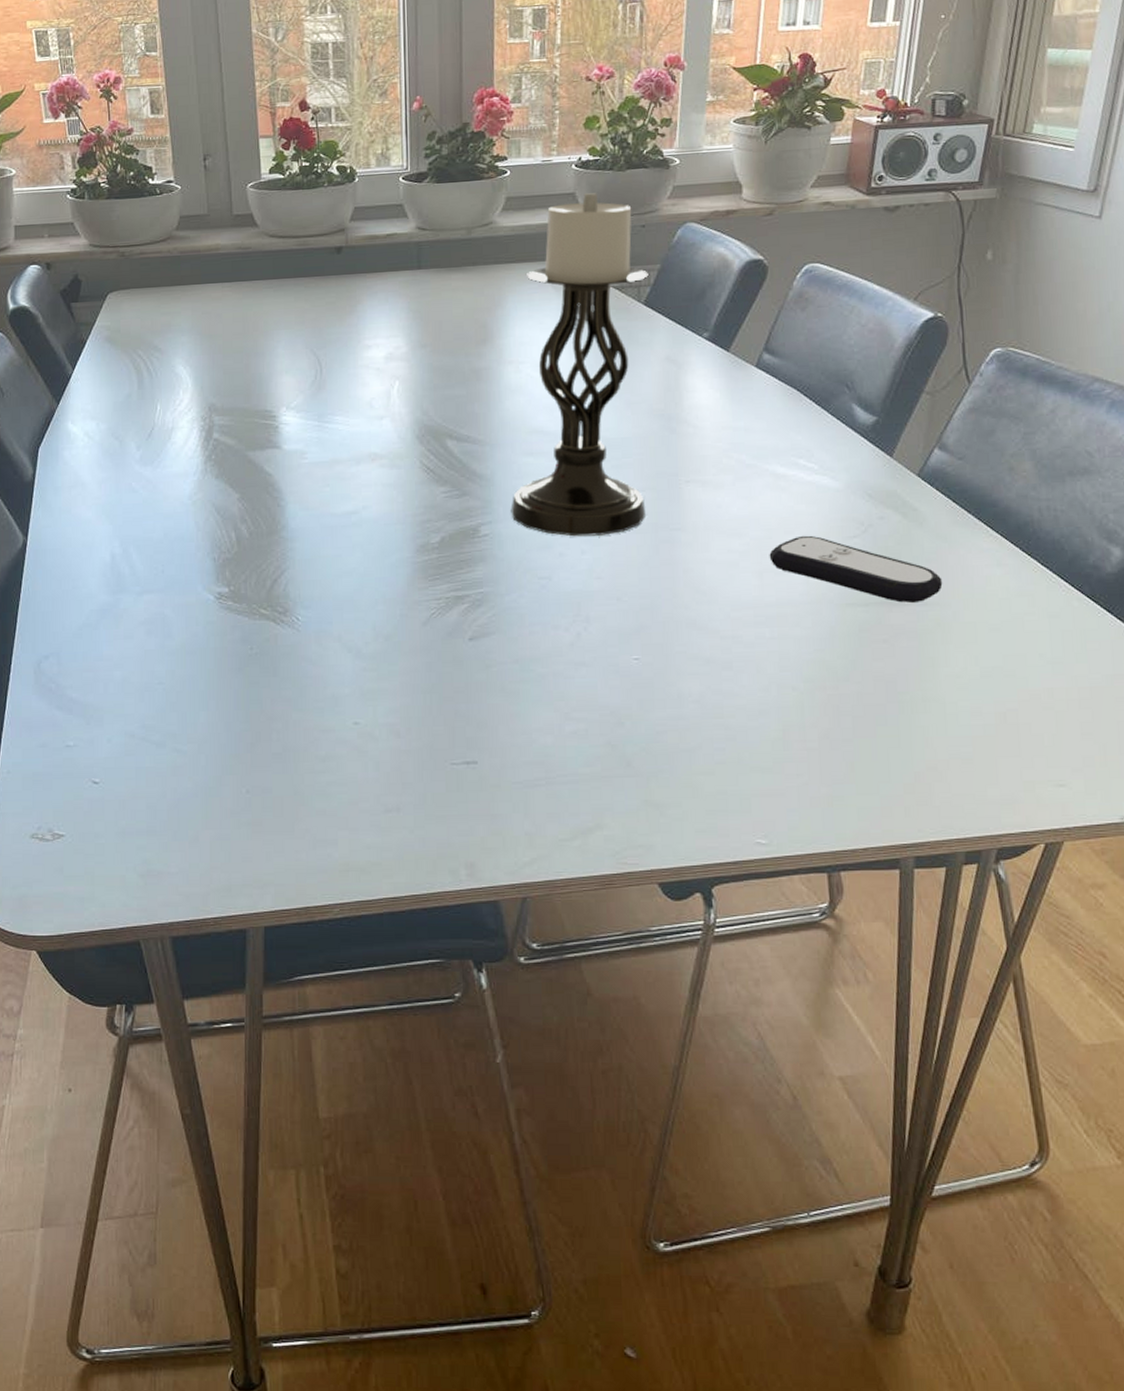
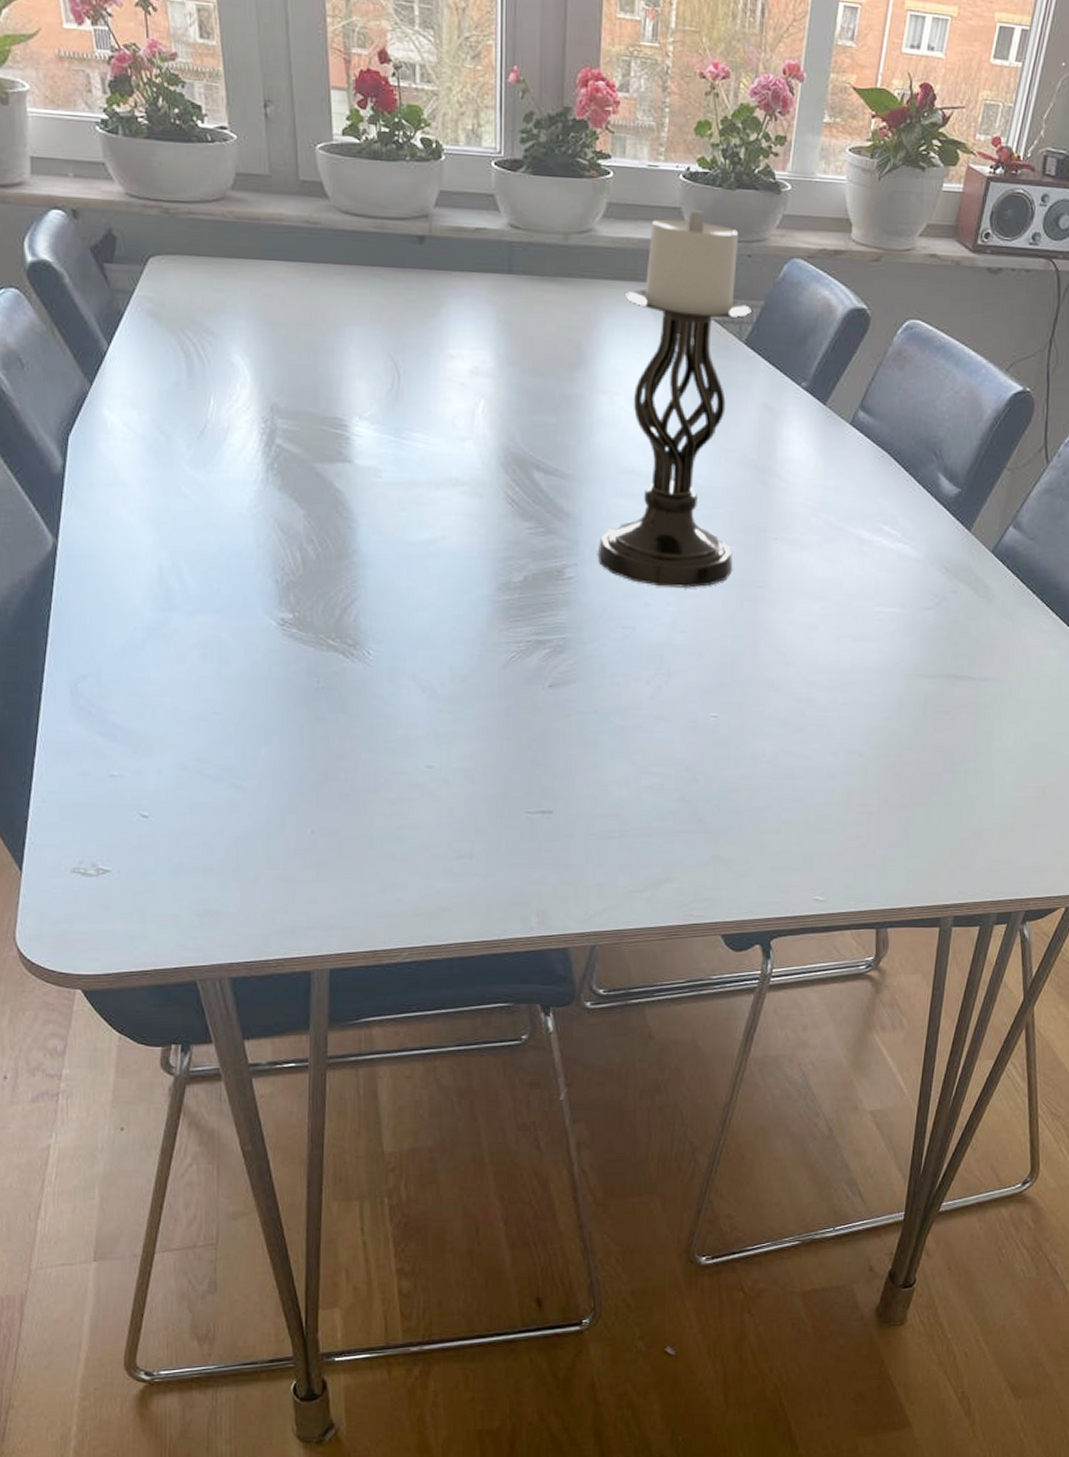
remote control: present [769,535,943,603] -> none [848,603,1004,677]

